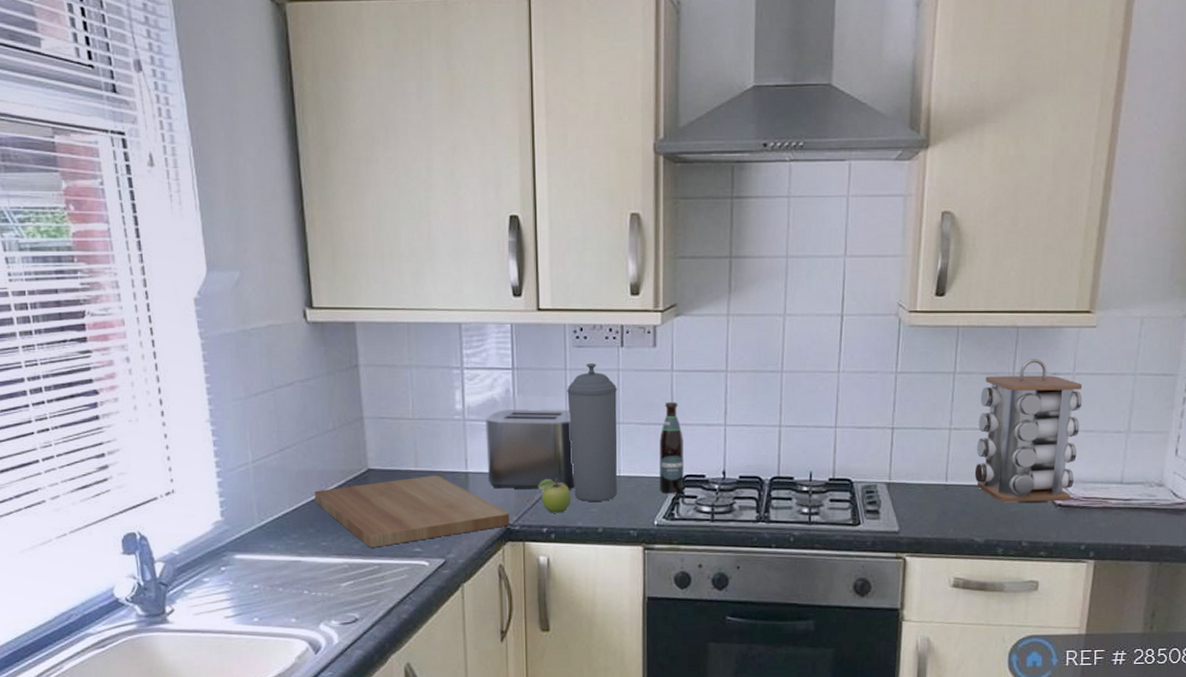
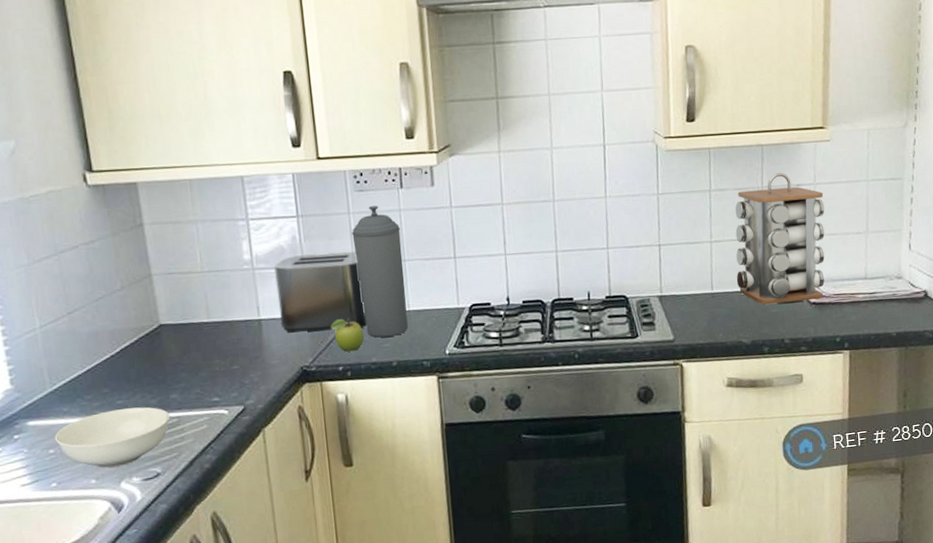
bowl: none [259,551,372,608] -> present [54,406,170,468]
cutting board: present [314,476,510,548] -> none [106,325,306,402]
bottle: present [659,401,684,494] -> none [444,236,472,324]

